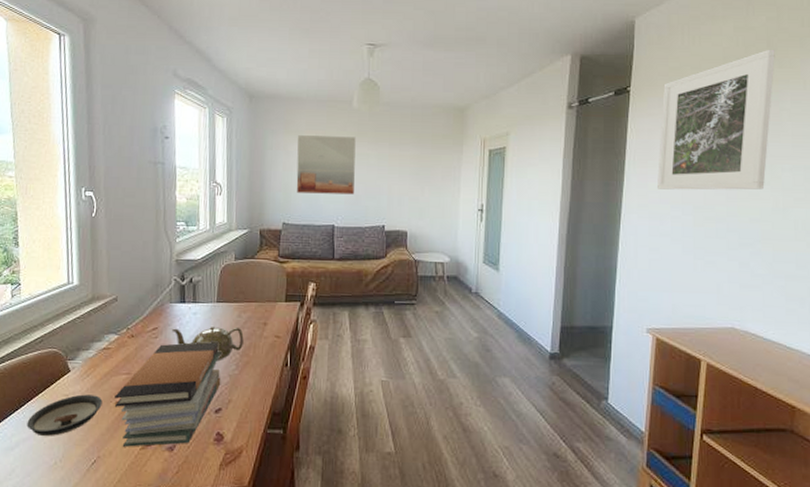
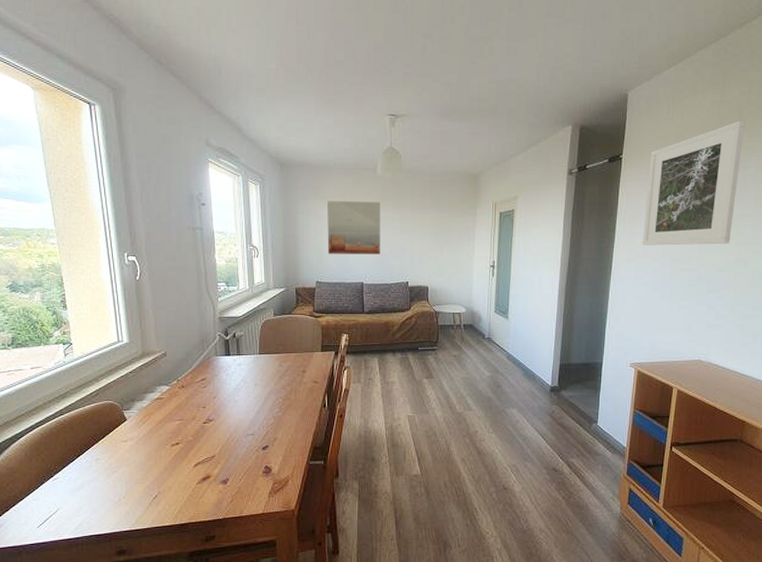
saucer: present [26,394,103,437] -> none [90,439,159,478]
book stack: present [114,342,222,447] -> none [170,389,267,482]
teapot: present [172,326,244,360] -> none [219,375,285,405]

